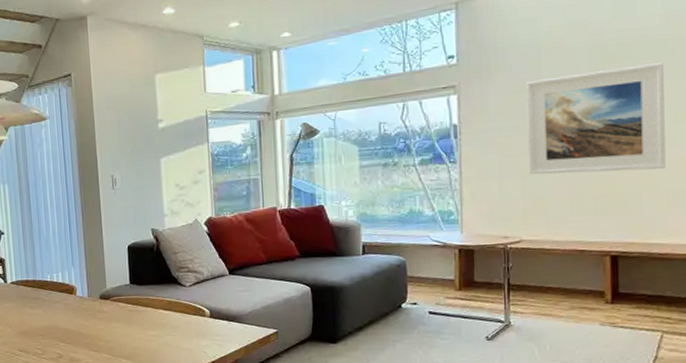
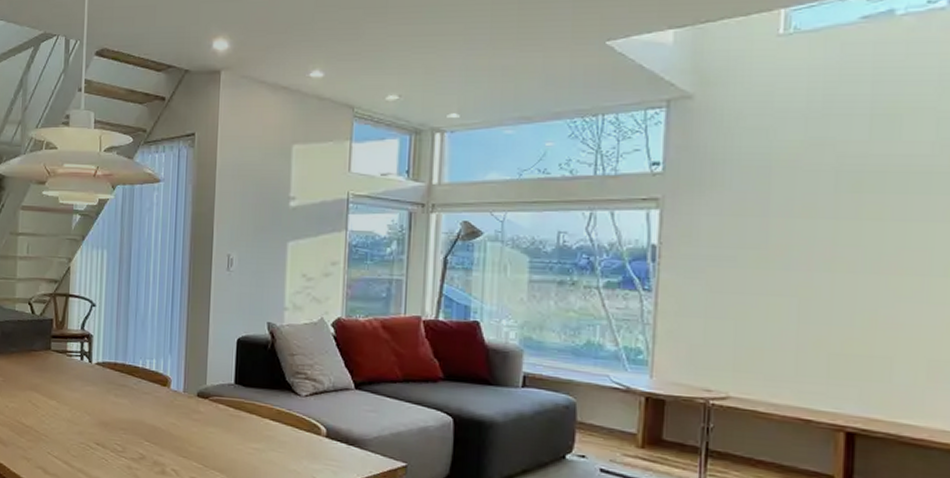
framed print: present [525,63,666,175] -> none [744,200,933,332]

